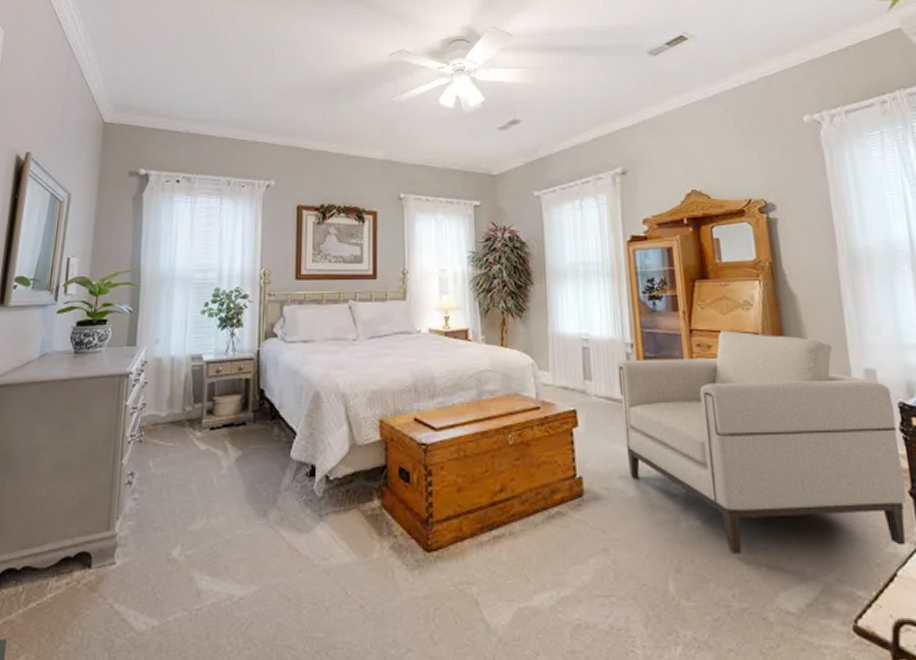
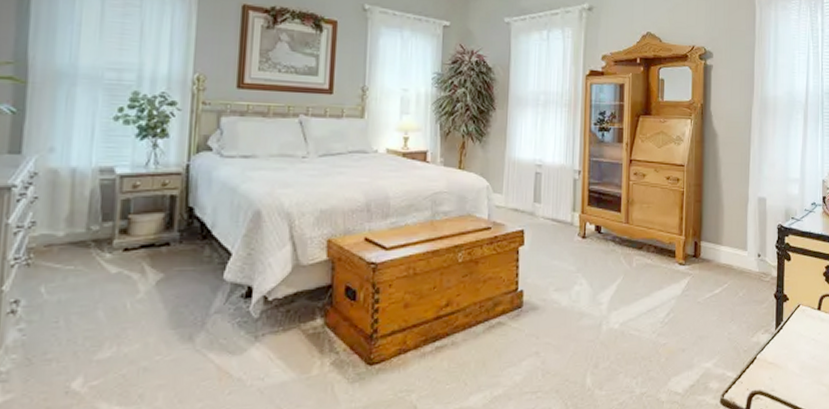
chair: present [617,330,906,554] -> none [563,162,774,350]

